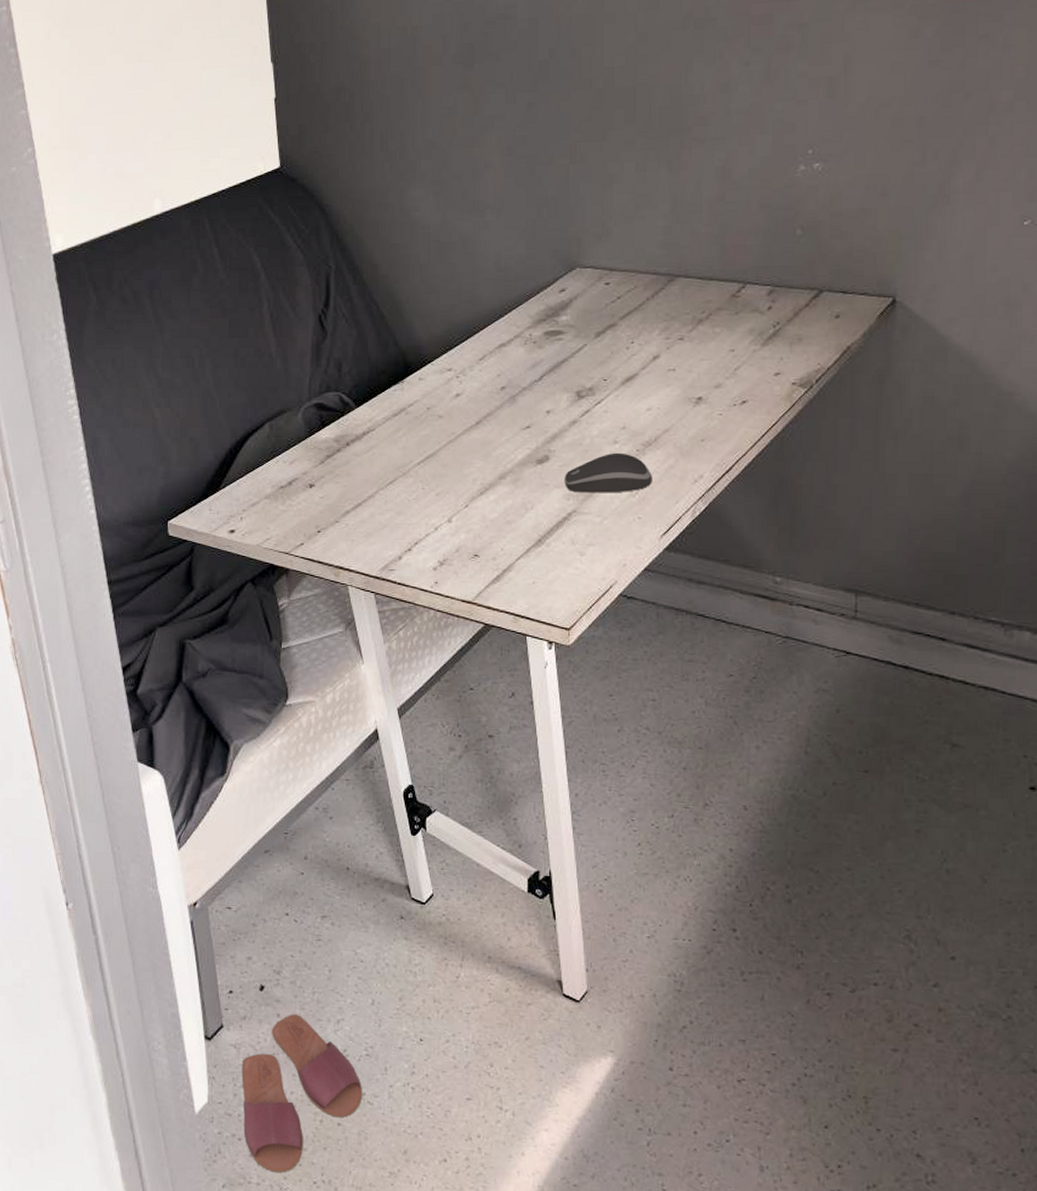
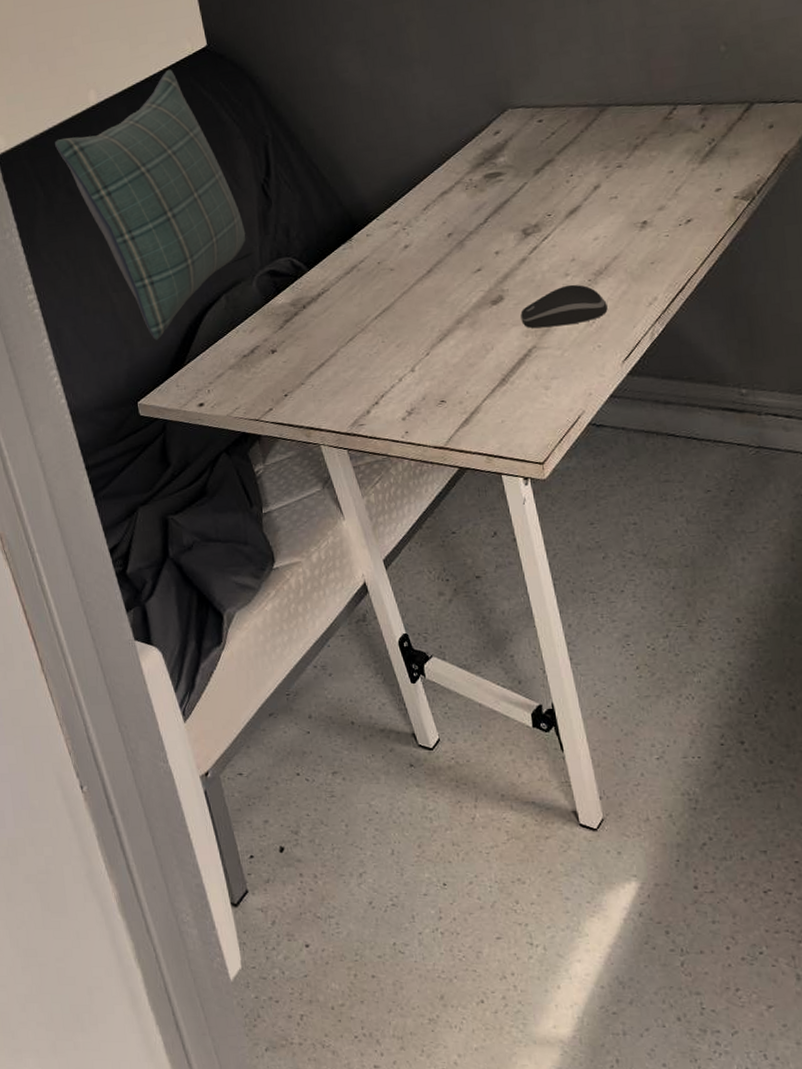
pillow: none [114,186,305,461] -> present [55,69,255,340]
slippers: present [241,1014,363,1173] -> none [270,872,393,1030]

